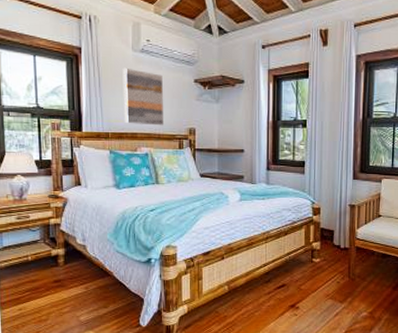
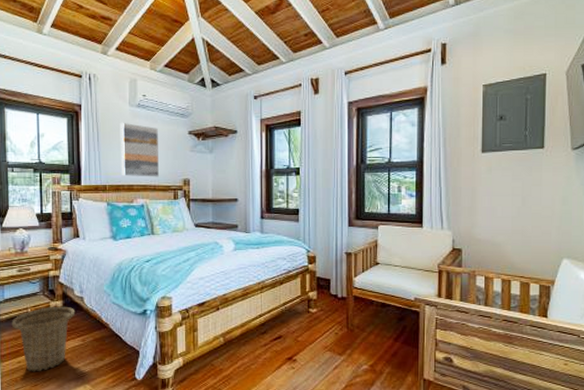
basket: none [11,254,78,319] -> present [11,306,76,372]

